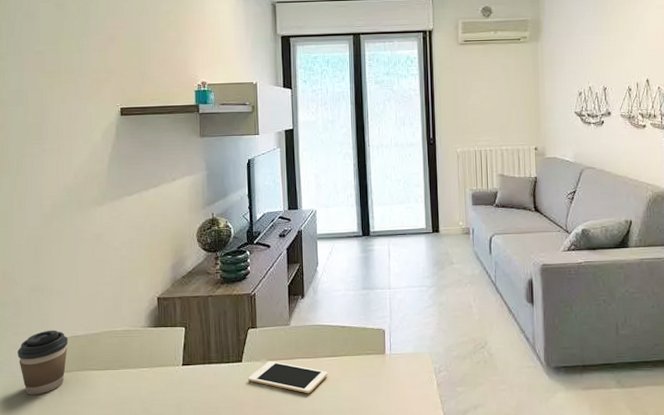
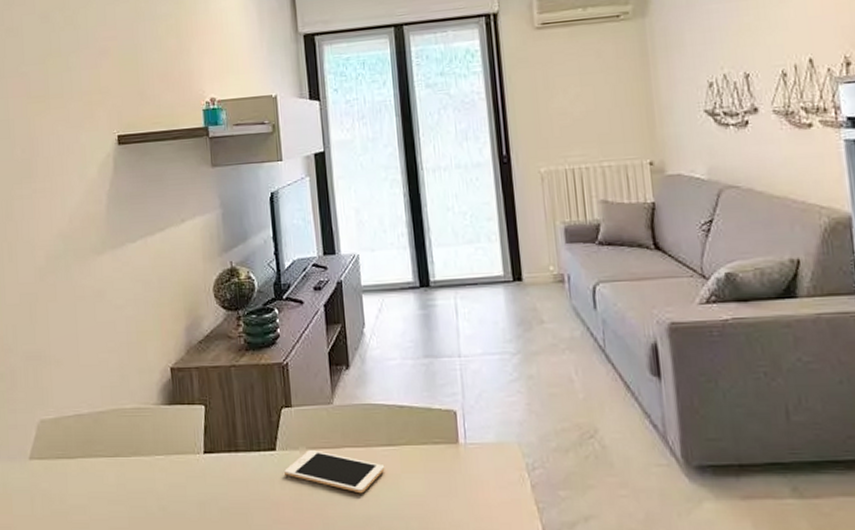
coffee cup: present [17,330,69,395] -> none [15,407,71,485]

